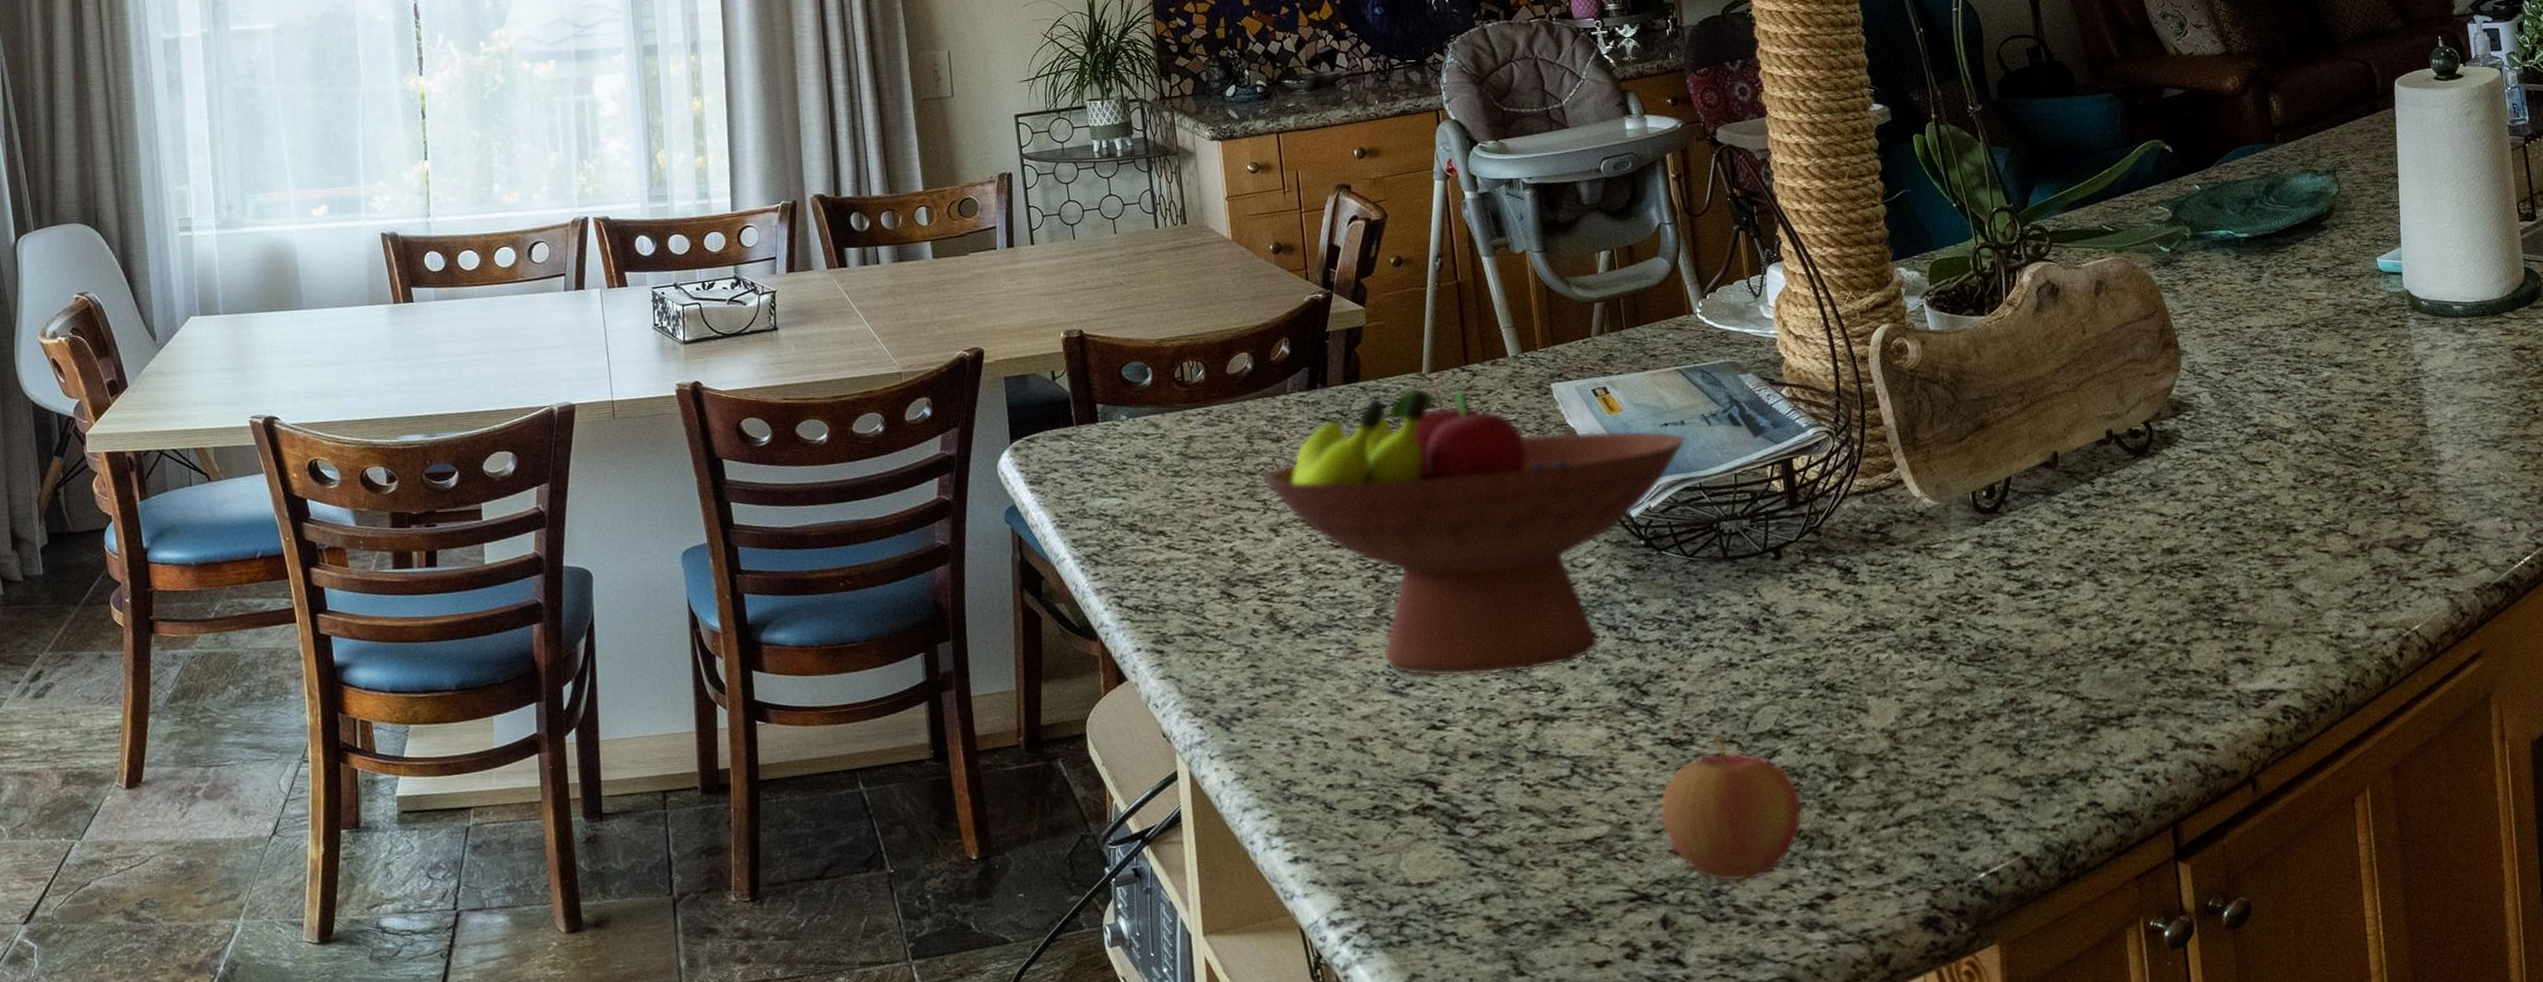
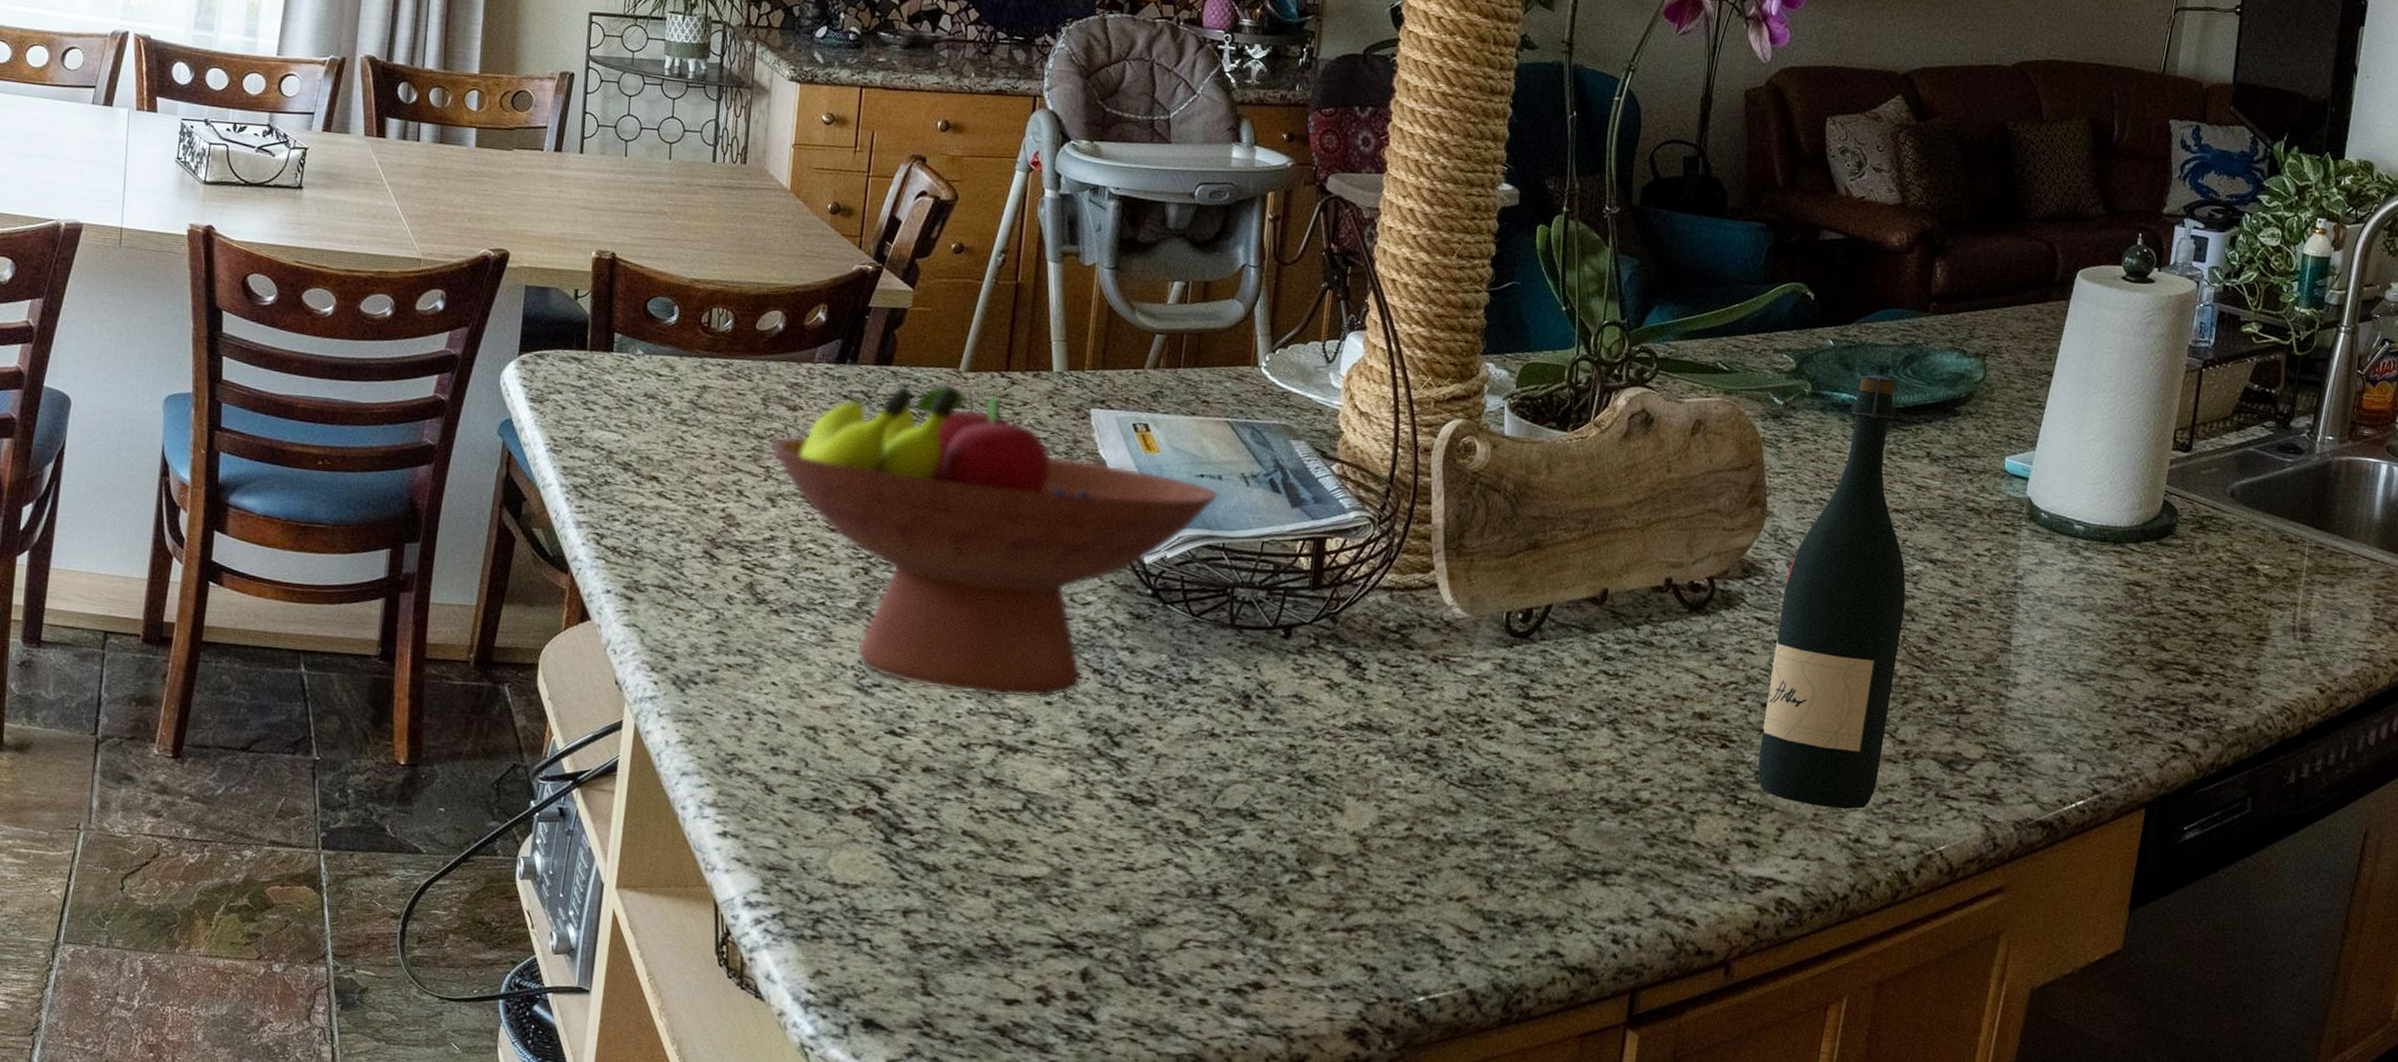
apple: present [1659,735,1803,883] -> none [1103,801,1254,954]
wine bottle: none [2213,207,2343,613] -> present [1758,374,1906,810]

